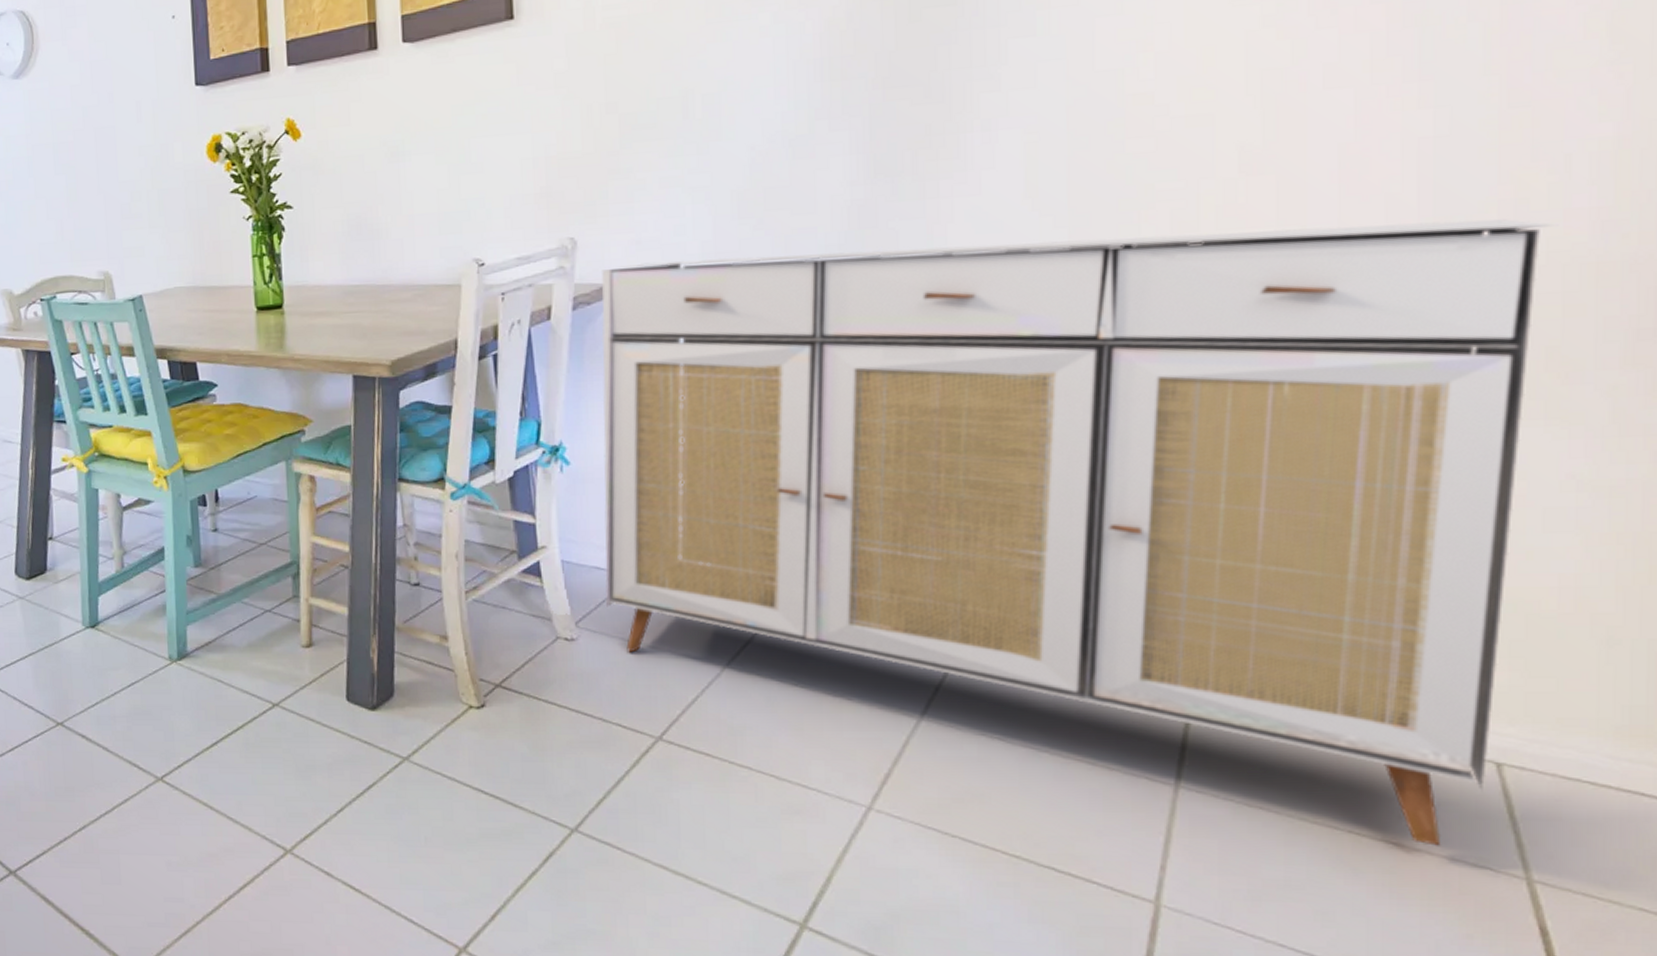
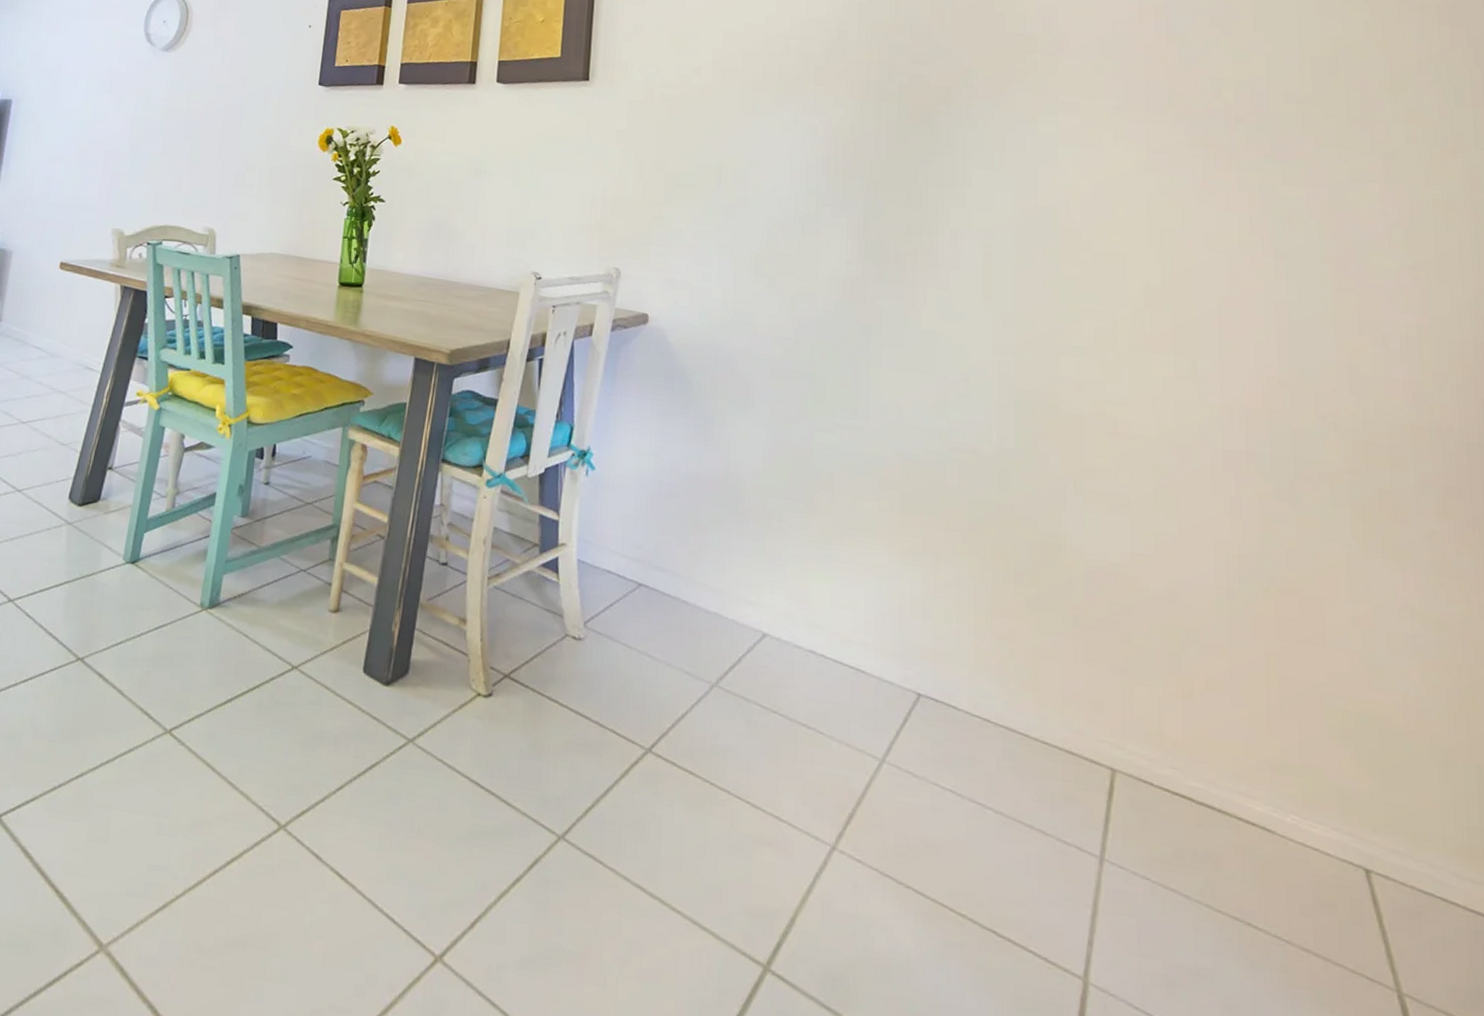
sideboard: present [601,219,1559,846] -> none [613,299,1382,948]

